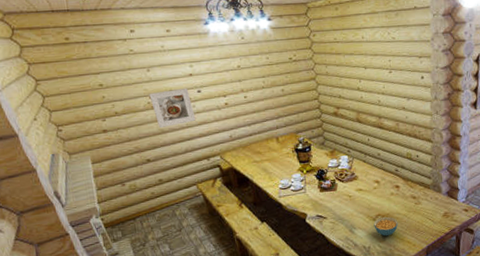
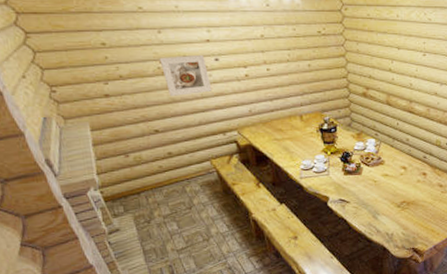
cereal bowl: present [373,217,398,236] -> none [398,204,423,224]

